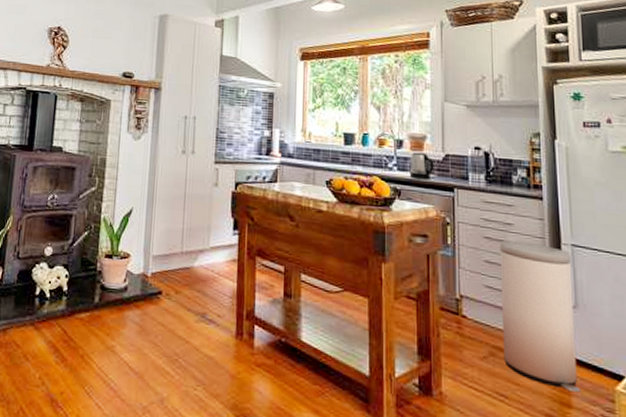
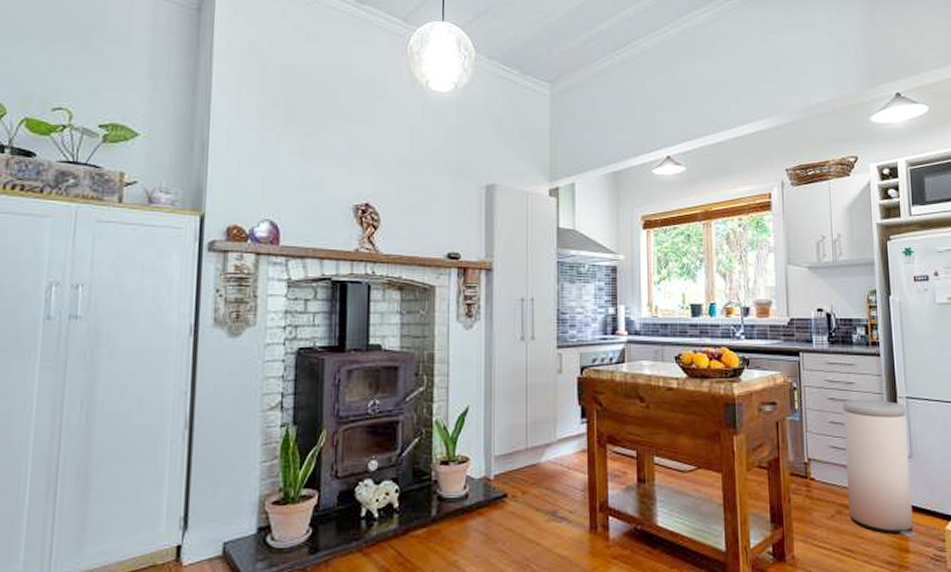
kettle: present [409,152,434,180] -> none [756,318,780,347]

